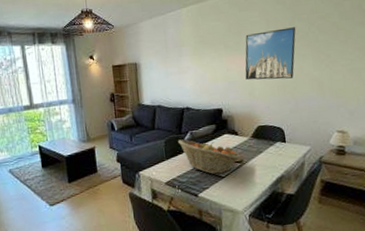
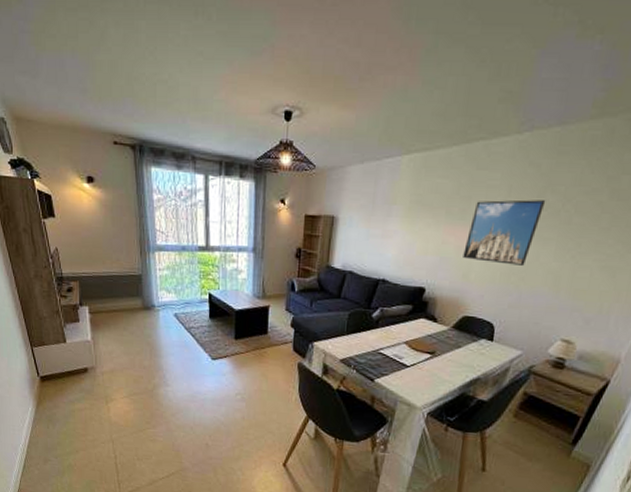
fruit basket: present [178,139,240,174] -> none [364,315,434,362]

